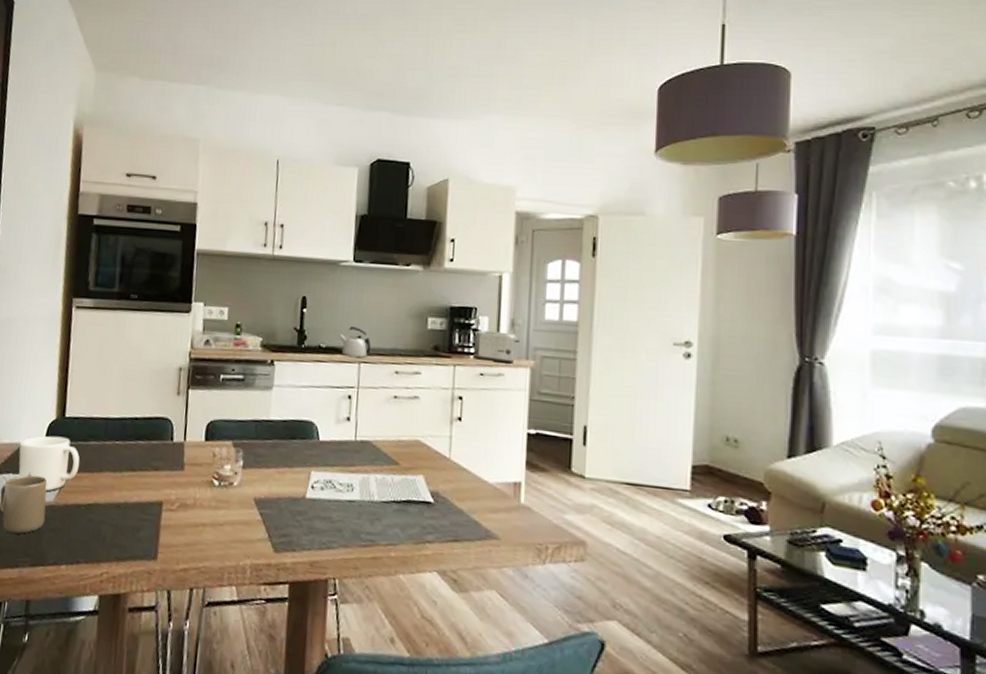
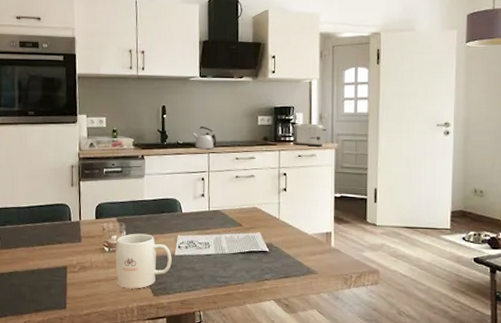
mug: none [226,464,302,541] -> present [115,233,172,289]

